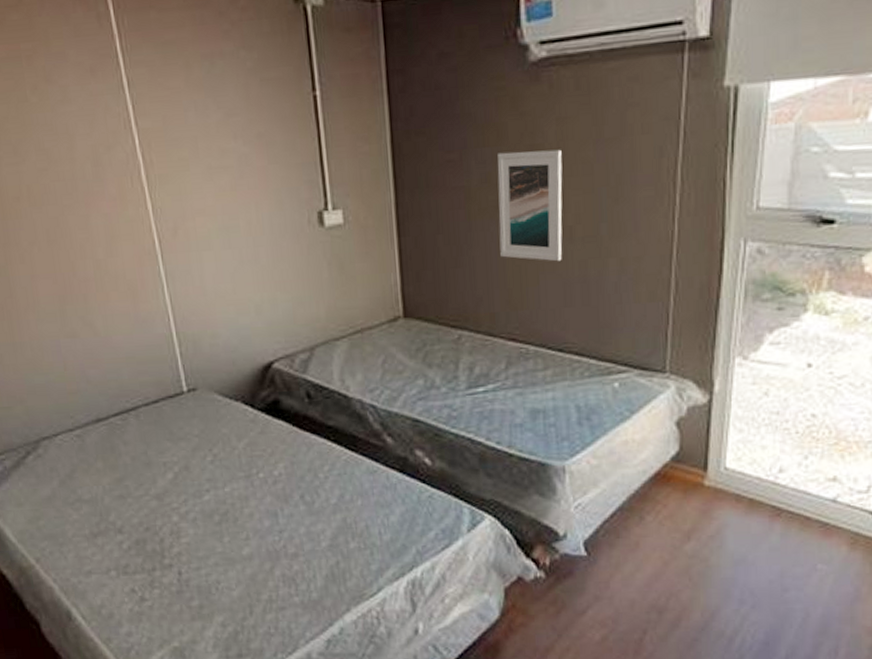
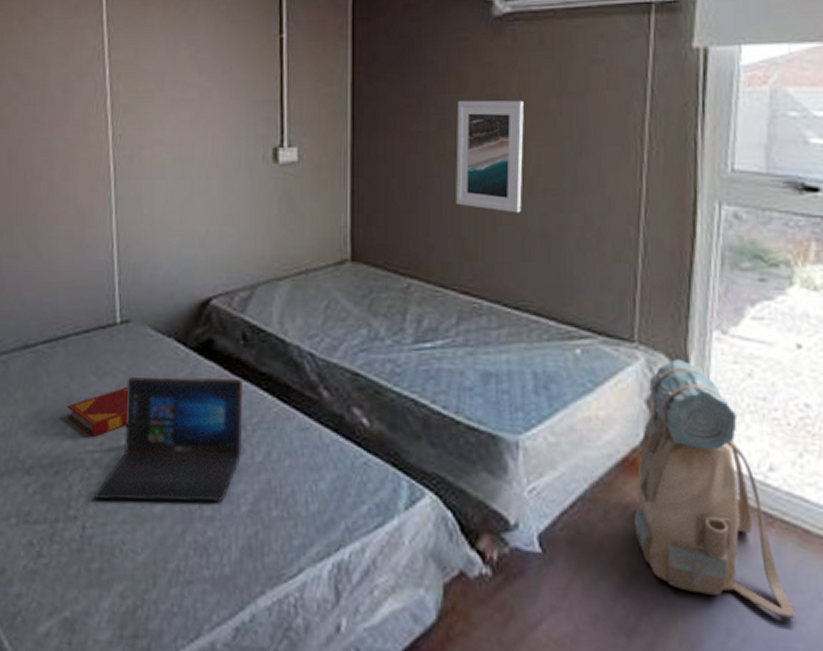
hardback book: none [147,448,207,495] -> present [67,386,128,437]
laptop: none [185,434,318,548] -> present [94,376,243,502]
backpack: none [664,384,795,586] -> present [633,359,795,618]

